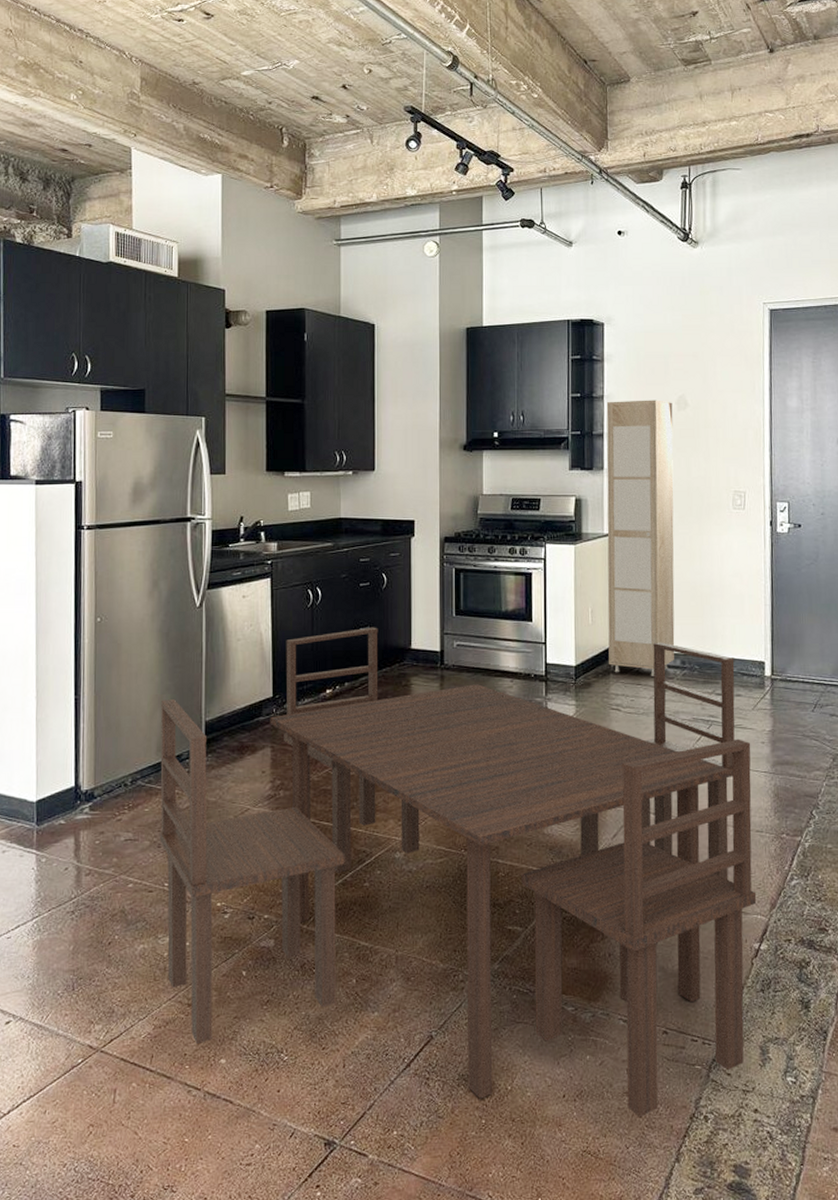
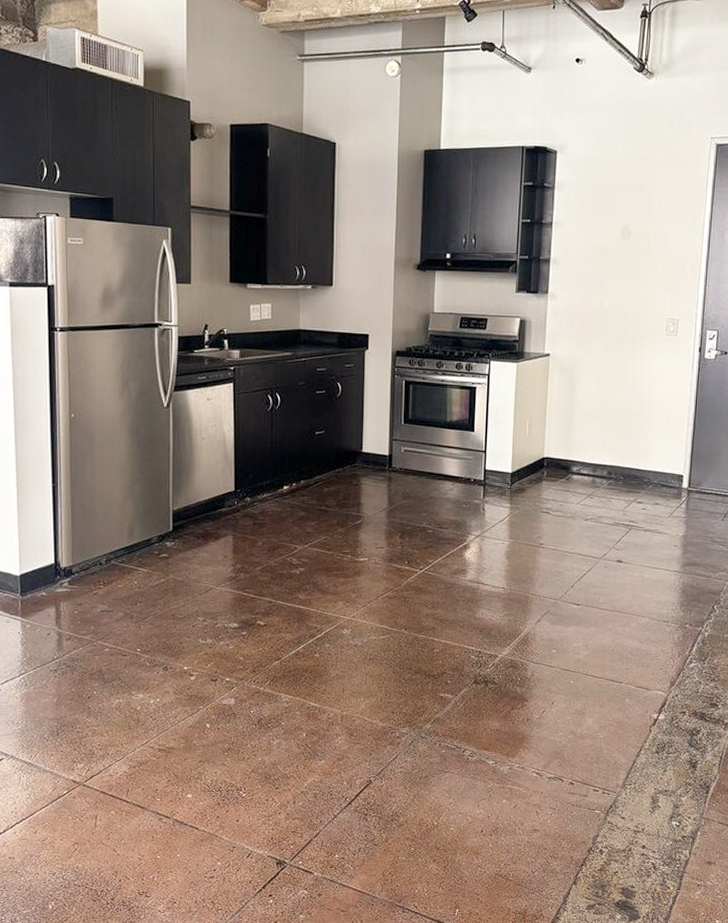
dining set: present [159,627,757,1118] -> none [131,431,665,850]
cabinet: present [606,400,675,676] -> none [542,228,617,485]

